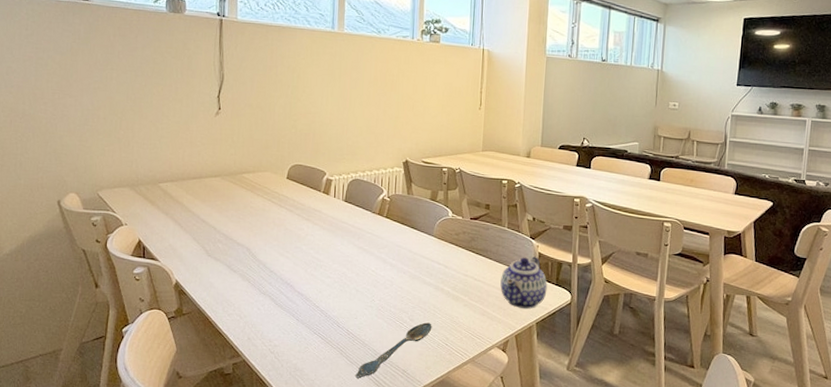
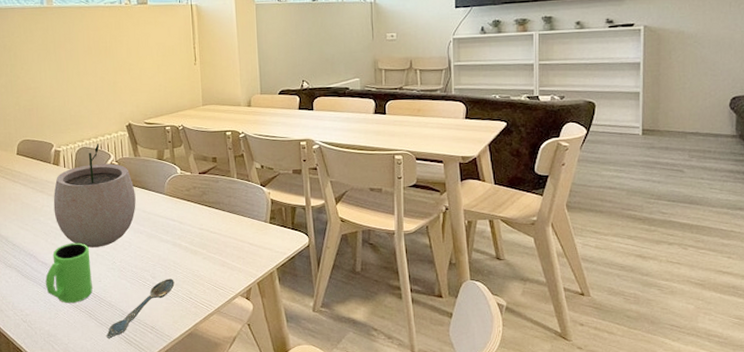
mug: none [299,275,349,338] -> present [45,242,93,303]
plant pot: none [317,176,404,283] -> present [53,143,136,248]
teapot: present [500,256,547,309] -> none [236,203,284,256]

